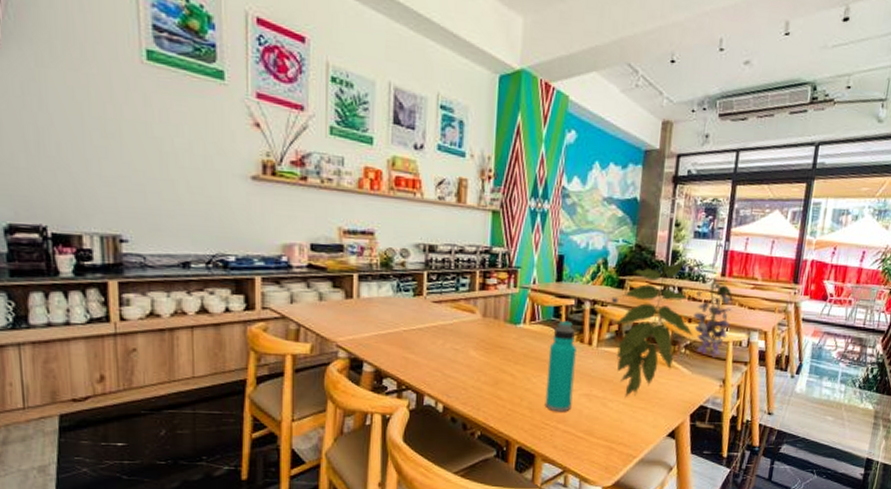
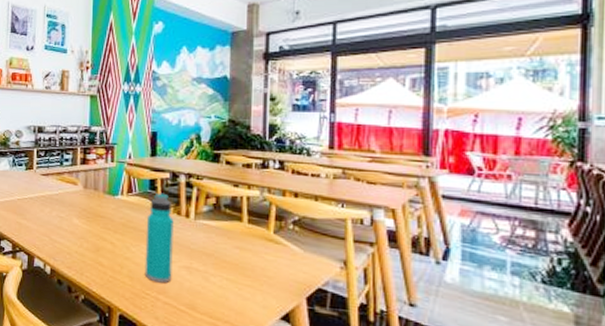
plant: present [611,260,733,398] -> none [206,133,348,273]

